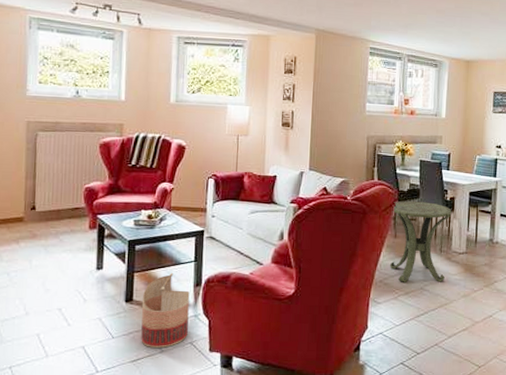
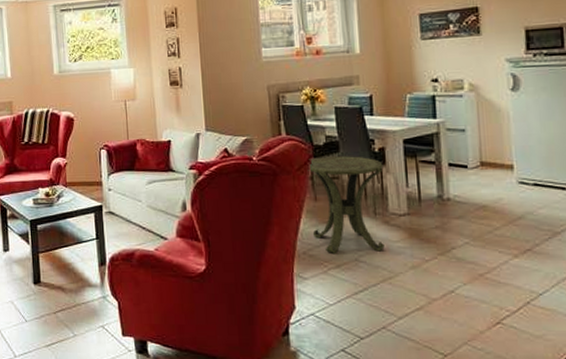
basket: present [141,272,190,348] -> none [49,251,98,332]

